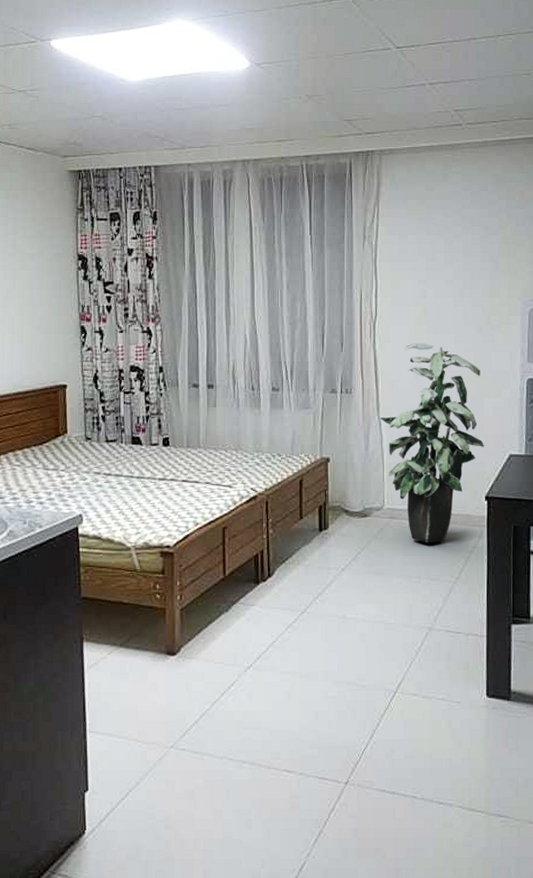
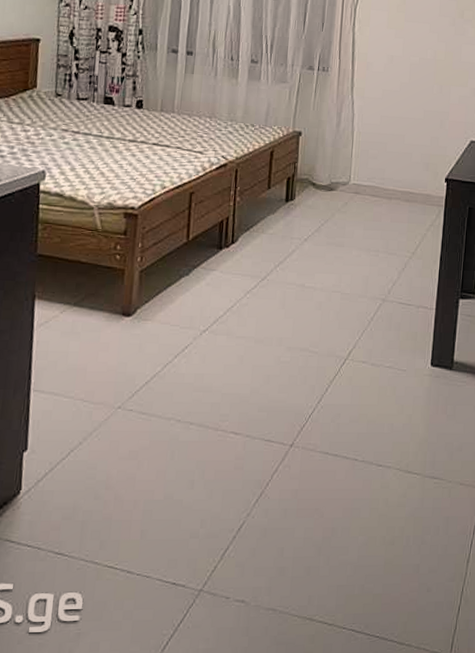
indoor plant: present [380,343,484,543] -> none [353,29,451,219]

